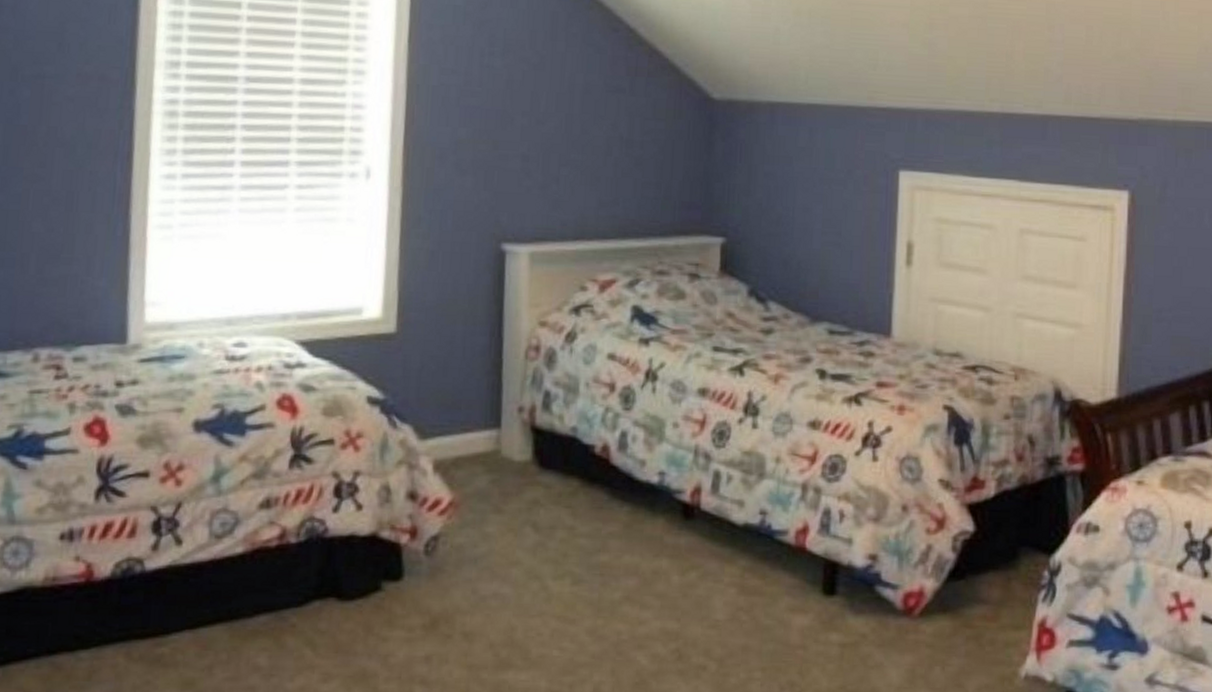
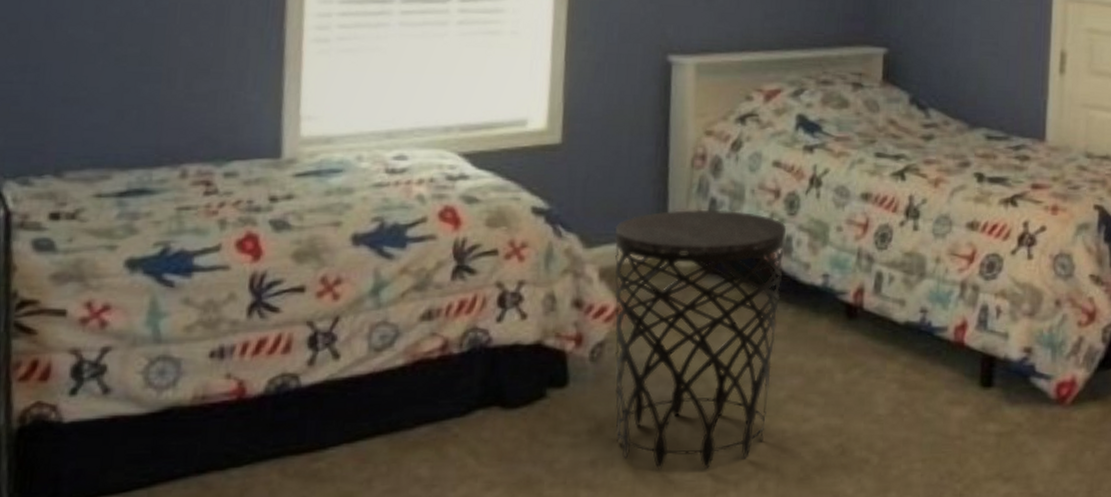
side table: none [448,402,622,669] -> present [614,209,787,469]

